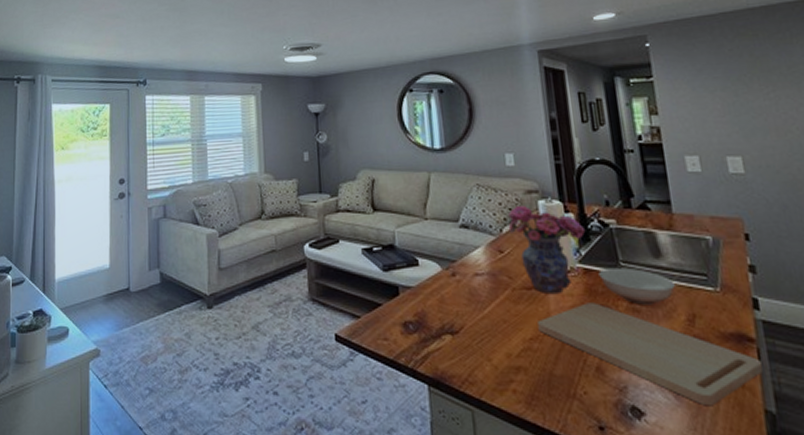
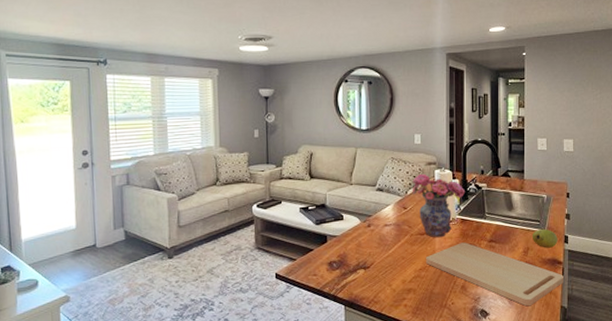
bowl: present [598,267,675,305] -> none [471,217,519,243]
fruit: none [697,286,742,316] -> present [531,228,558,248]

